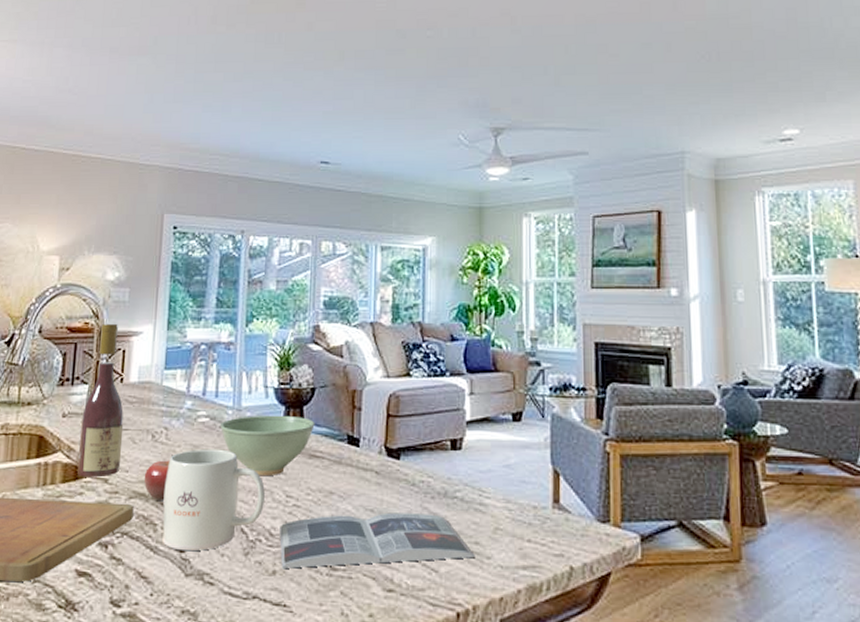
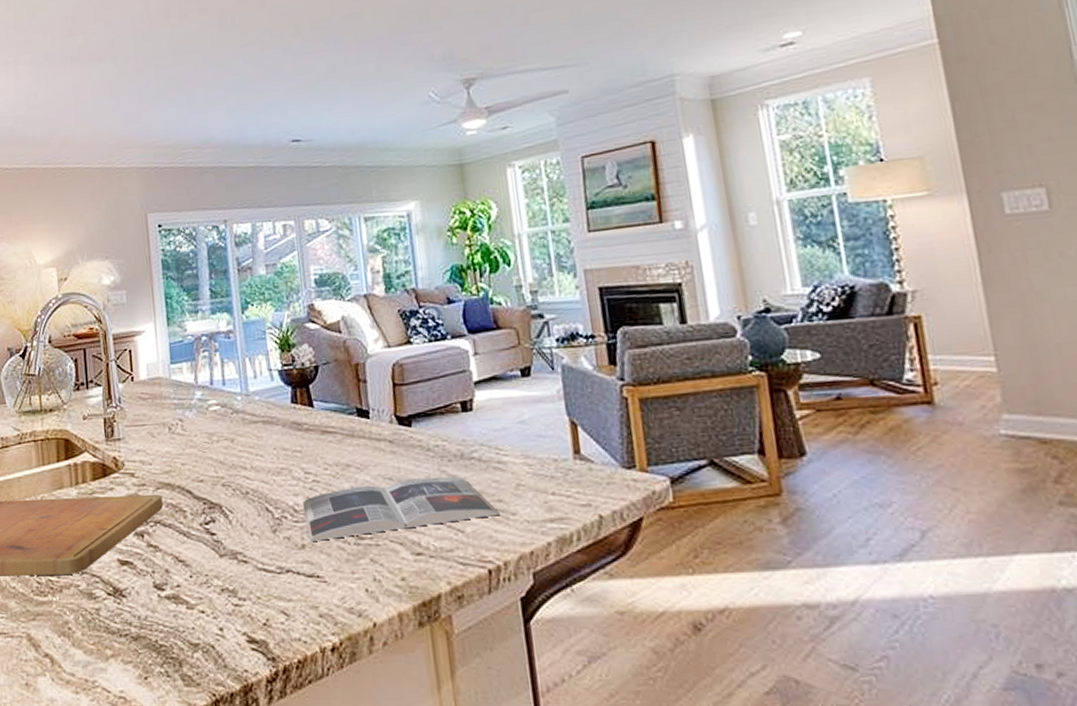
wine bottle: present [77,323,124,478] -> none [101,325,144,474]
fruit: present [144,453,173,500] -> none [167,443,191,488]
mug: present [162,448,266,552] -> none [187,434,285,534]
bowl: present [219,415,315,477] -> none [231,395,323,457]

